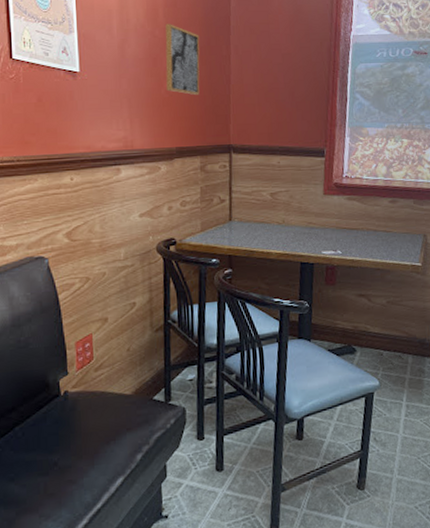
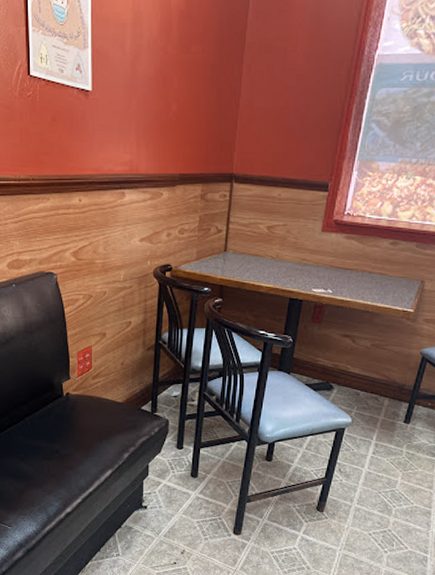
wall art: present [165,24,200,96] -> none [175,39,212,120]

